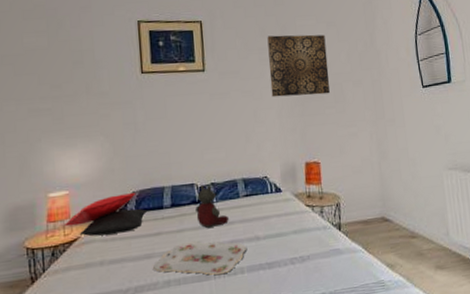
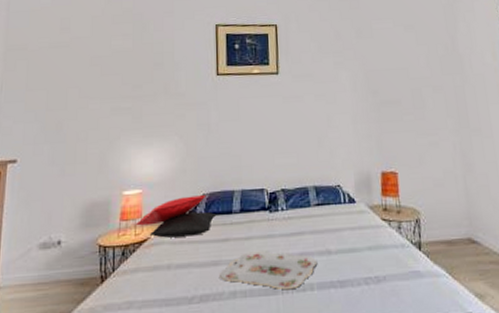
stuffed bear: present [196,185,229,228] -> none [265,191,299,237]
wall art: present [267,34,330,98] -> none [342,38,408,102]

